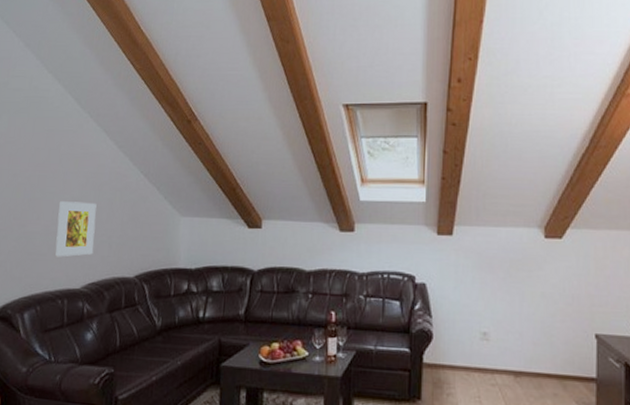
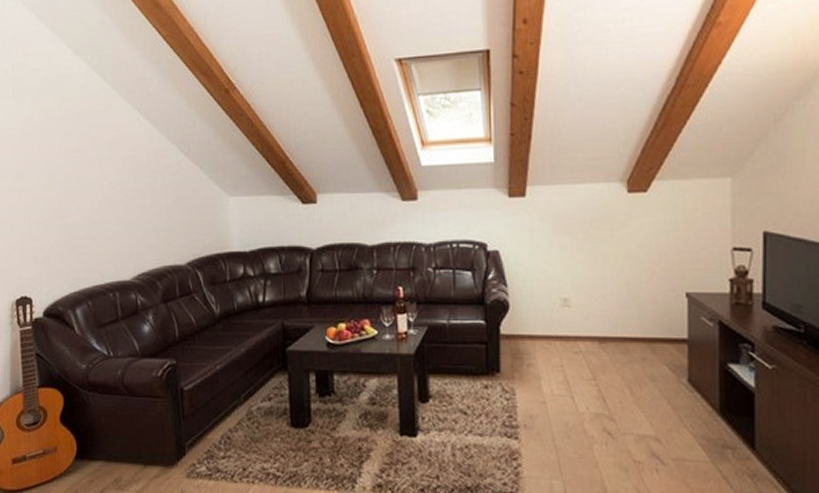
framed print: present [55,201,97,257] -> none [98,188,140,249]

